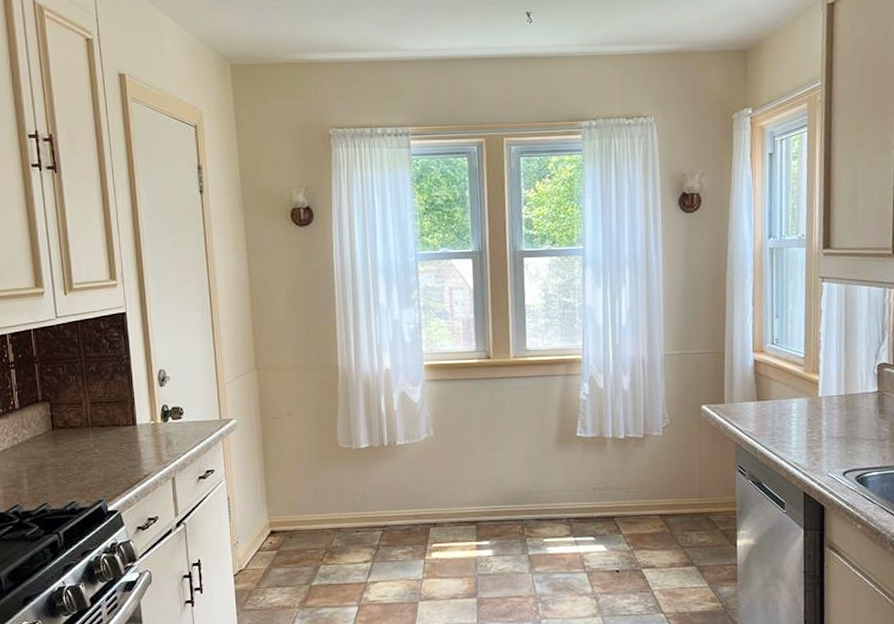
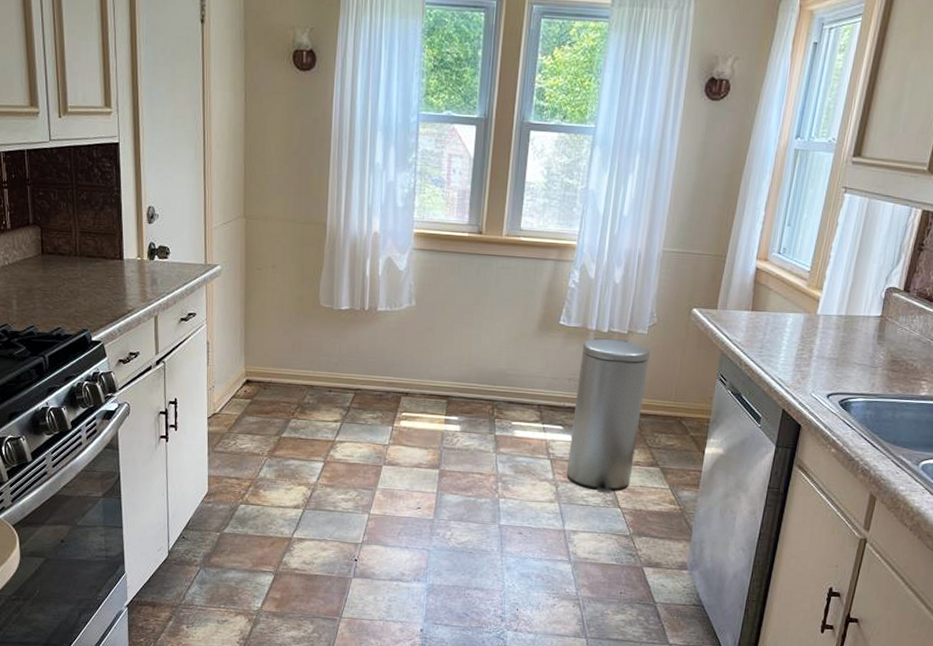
pedal bin: none [602,443,670,601] -> present [567,337,650,494]

